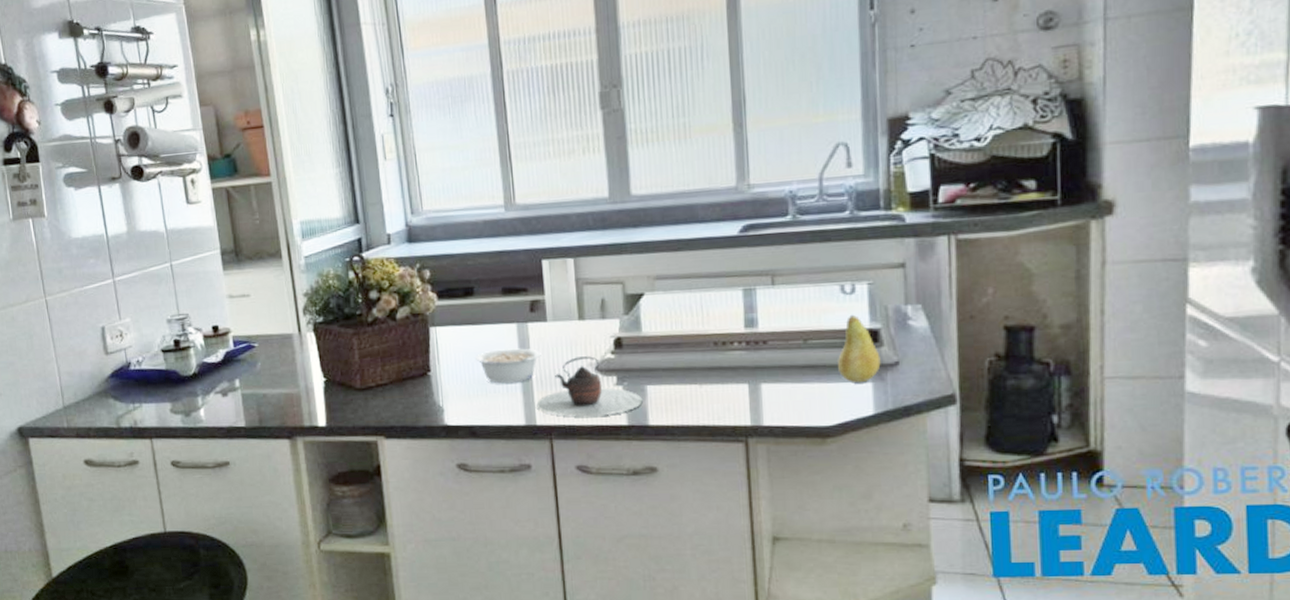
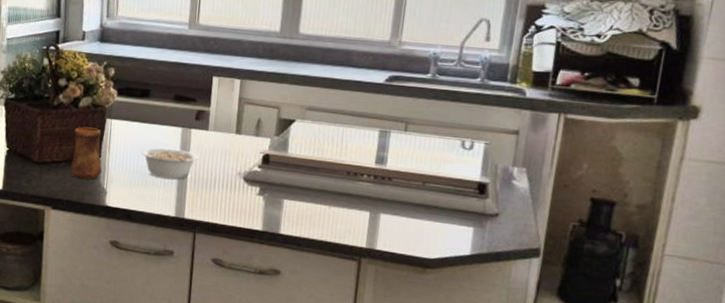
cup: none [396,339,434,399] -> present [70,126,102,179]
teapot: present [536,356,643,417] -> none [187,165,279,220]
fruit: present [838,314,881,383] -> none [447,167,484,227]

